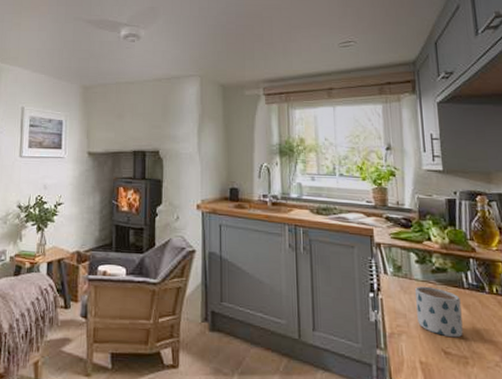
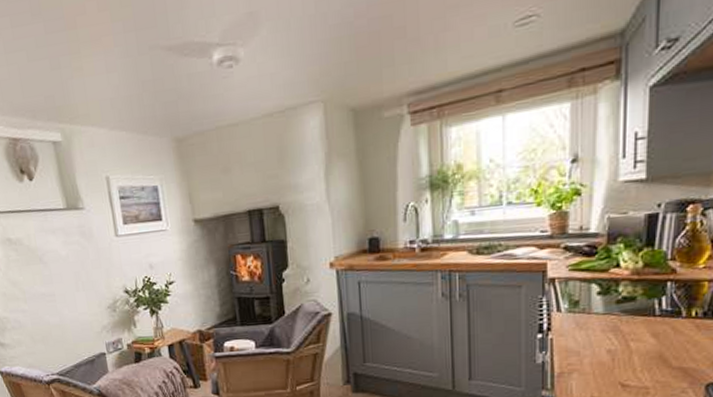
mug: present [415,286,463,338] -> none [593,319,649,370]

